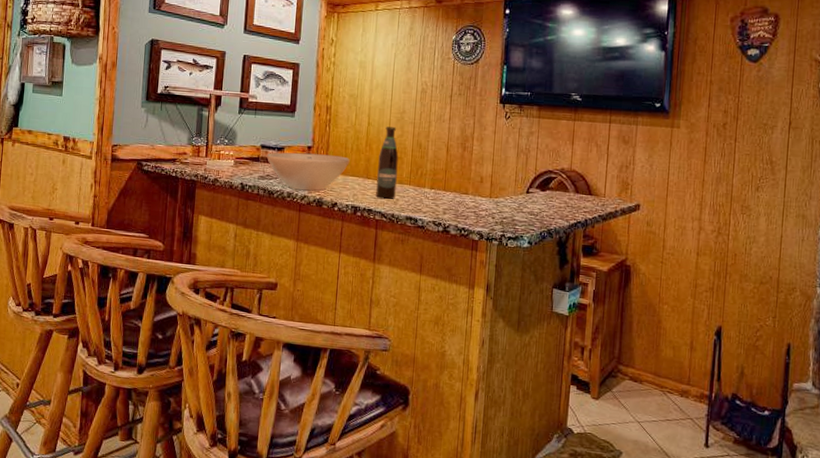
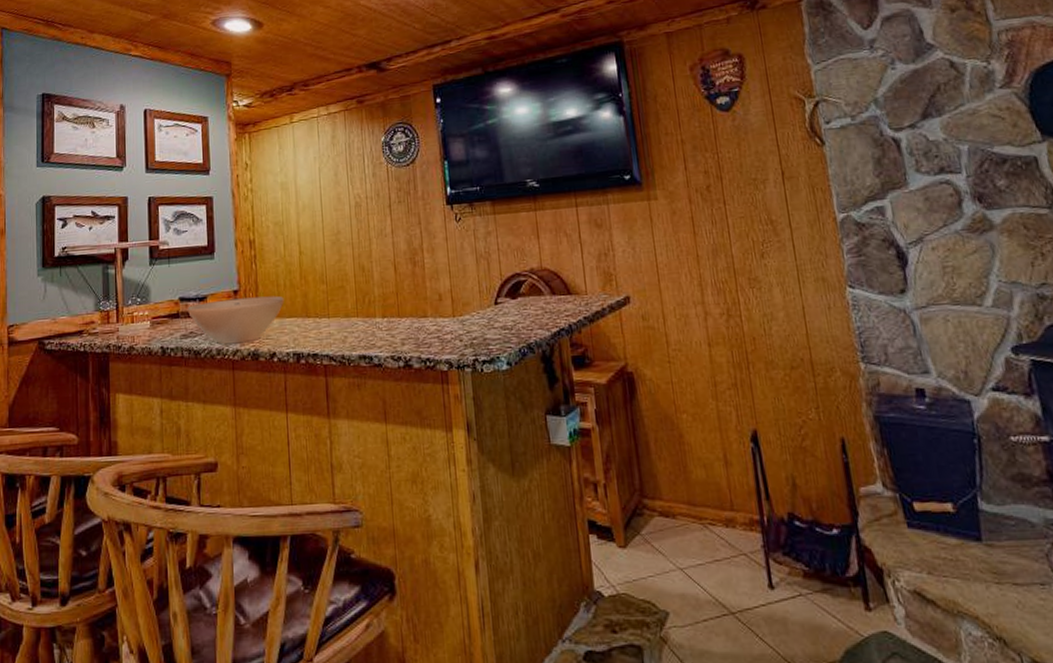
bottle: present [376,126,399,200] -> none [317,252,343,340]

